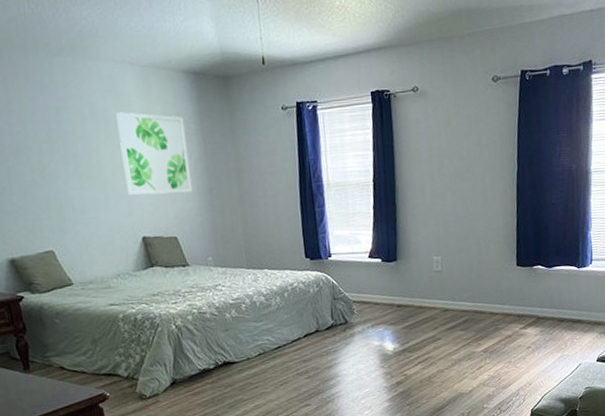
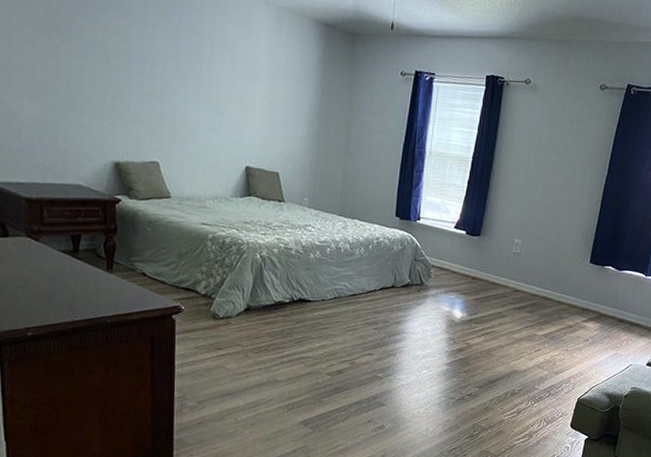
wall art: present [116,112,193,195] -> none [240,45,307,135]

